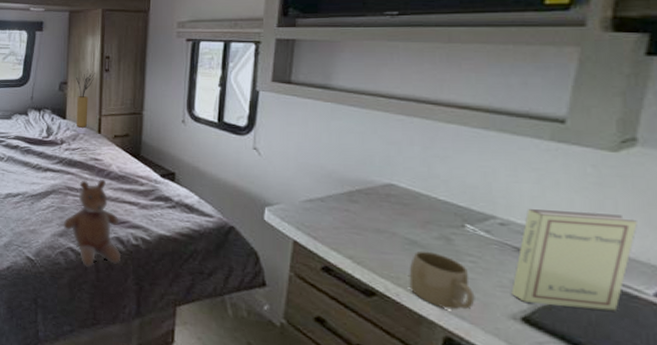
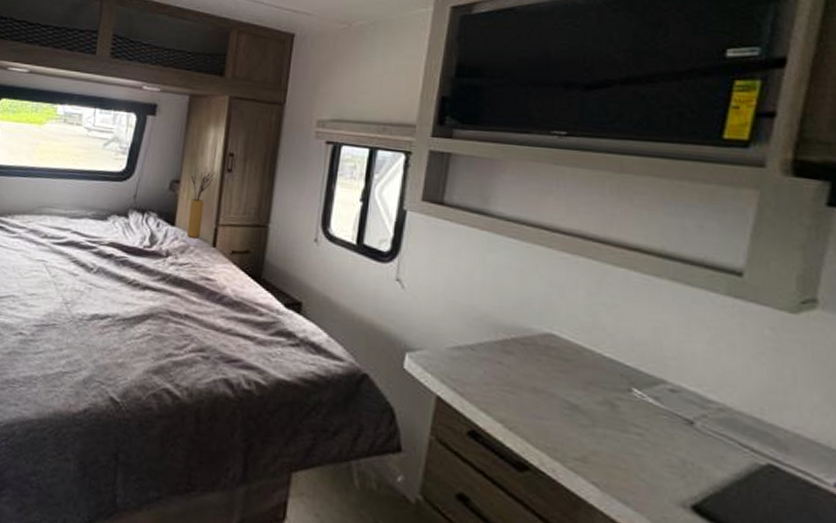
teddy bear: present [63,179,122,267] -> none [159,304,230,416]
mug: present [409,251,475,310] -> none [567,417,641,493]
book: present [511,209,638,313] -> none [681,374,818,505]

